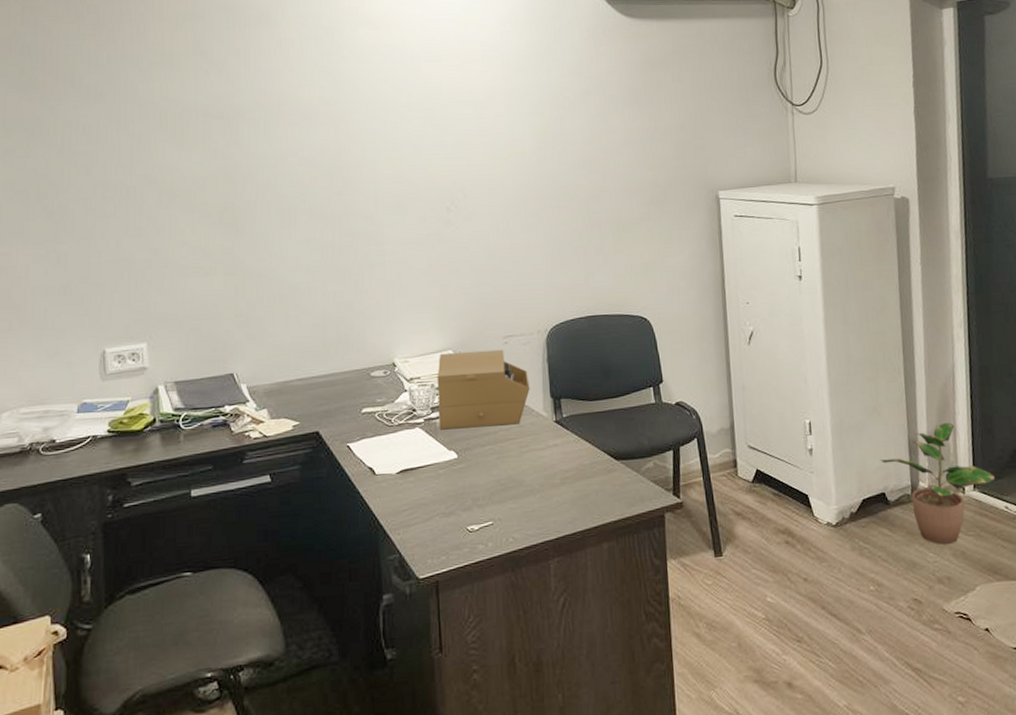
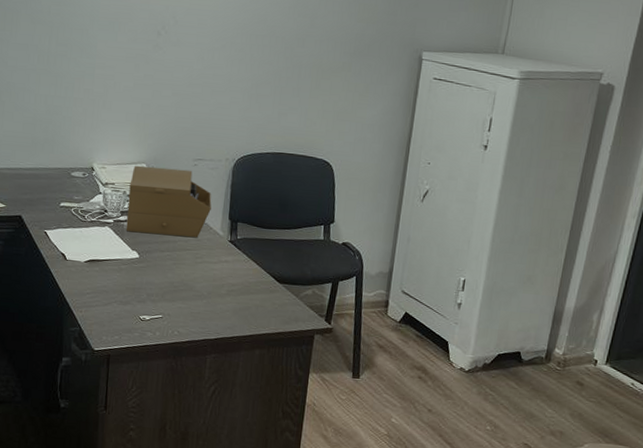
potted plant: present [879,422,996,544] -> none [522,301,630,405]

